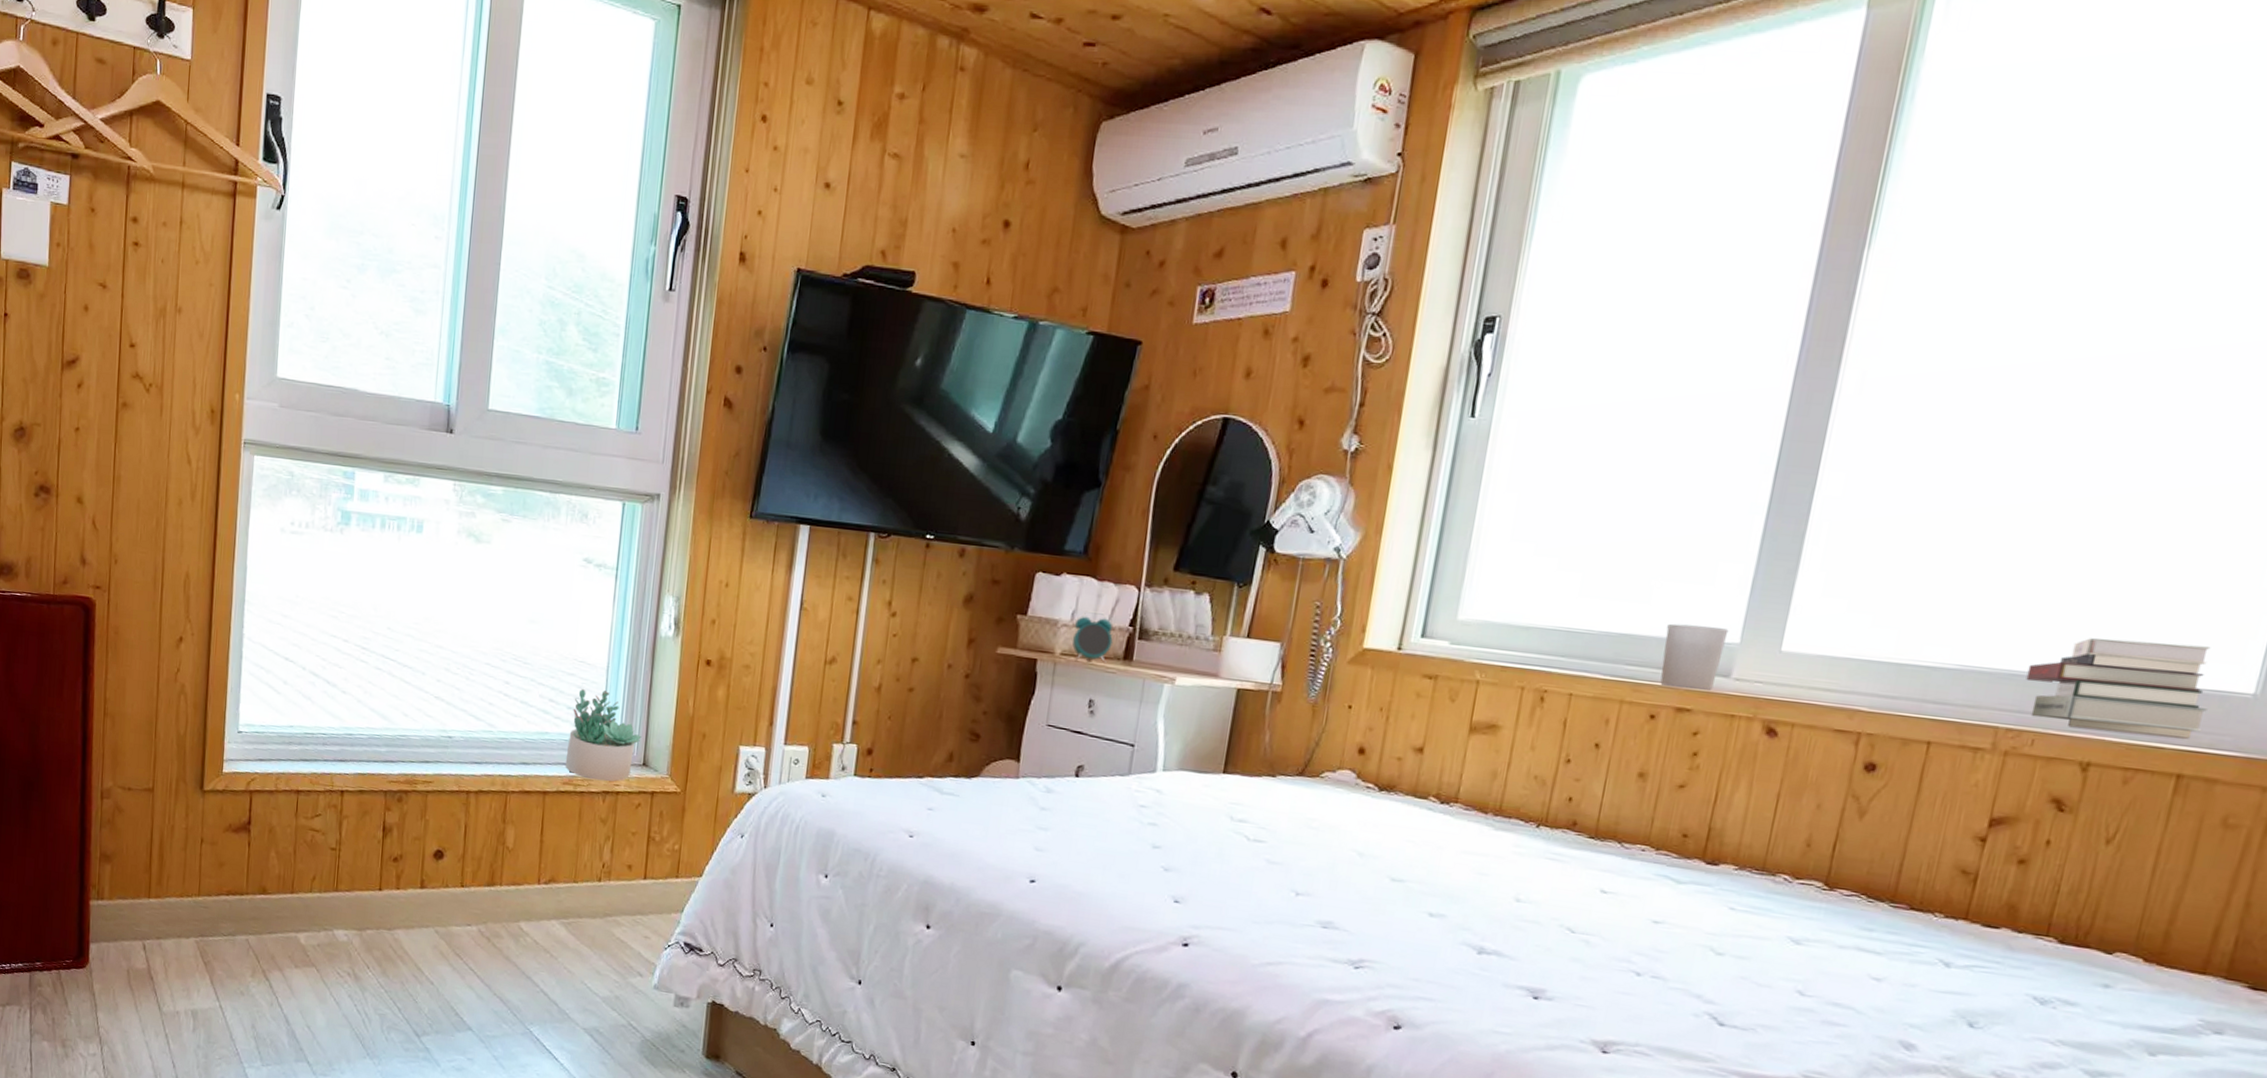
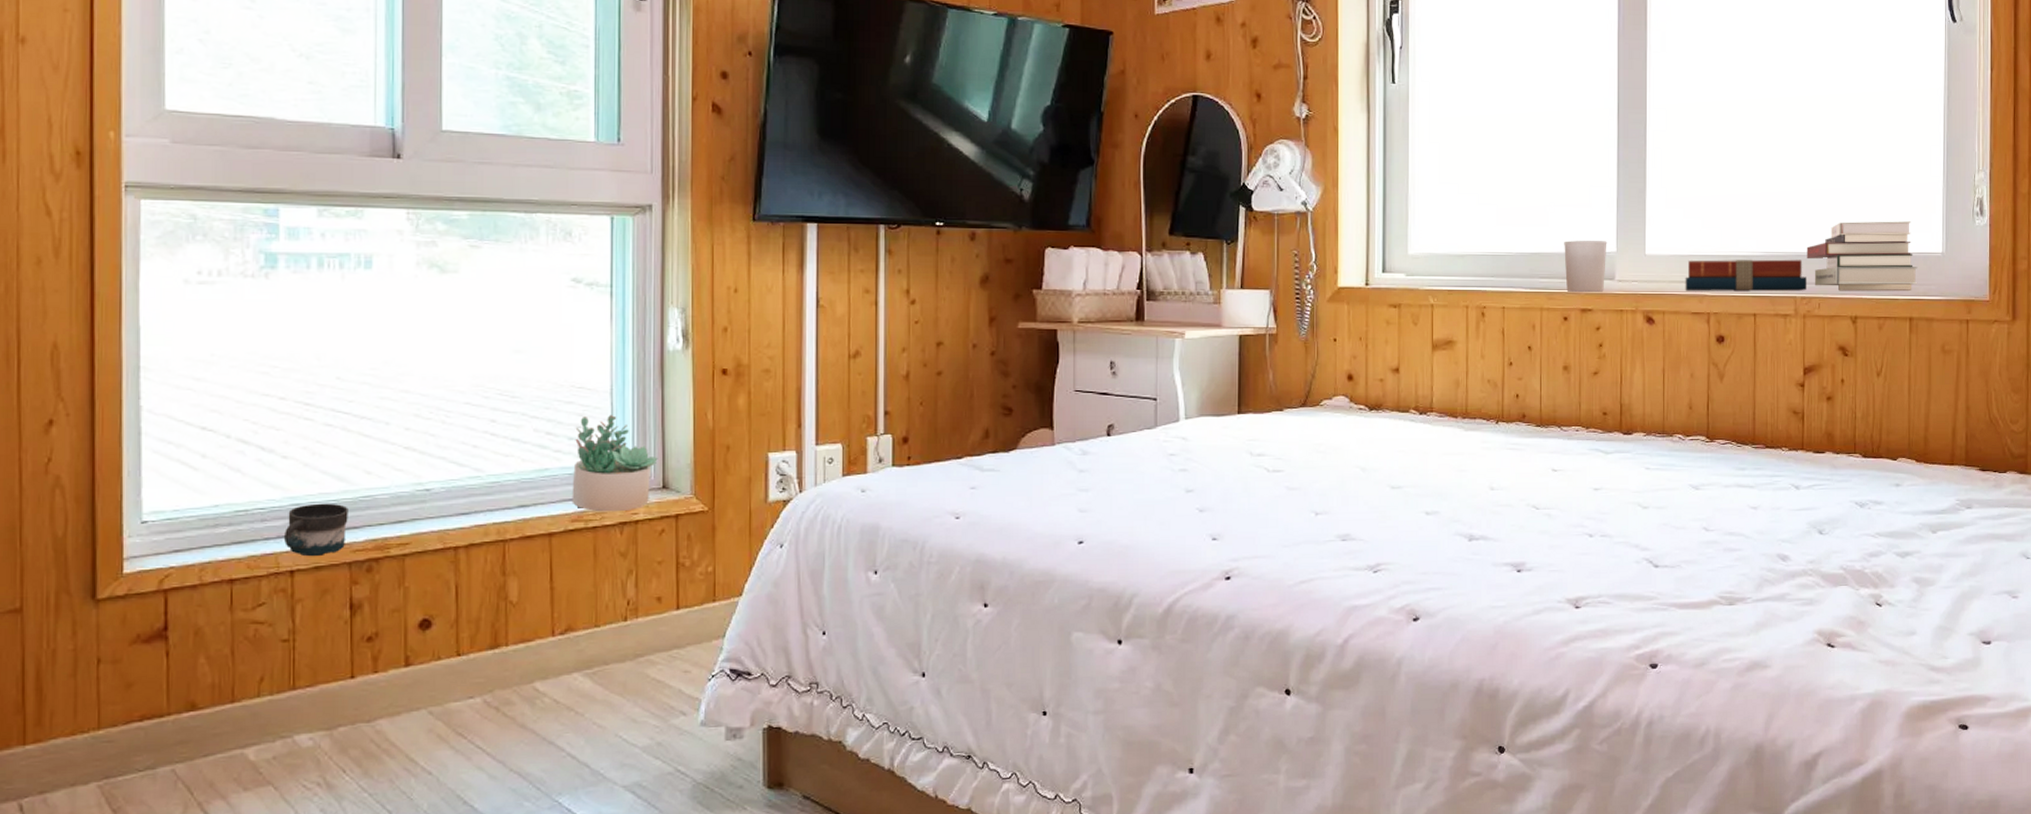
mug: none [338,735,388,782] -> present [284,503,348,557]
alarm clock: present [1072,610,1113,664] -> none [1087,279,1124,328]
books: none [1829,665,2021,721] -> present [1685,259,1808,292]

